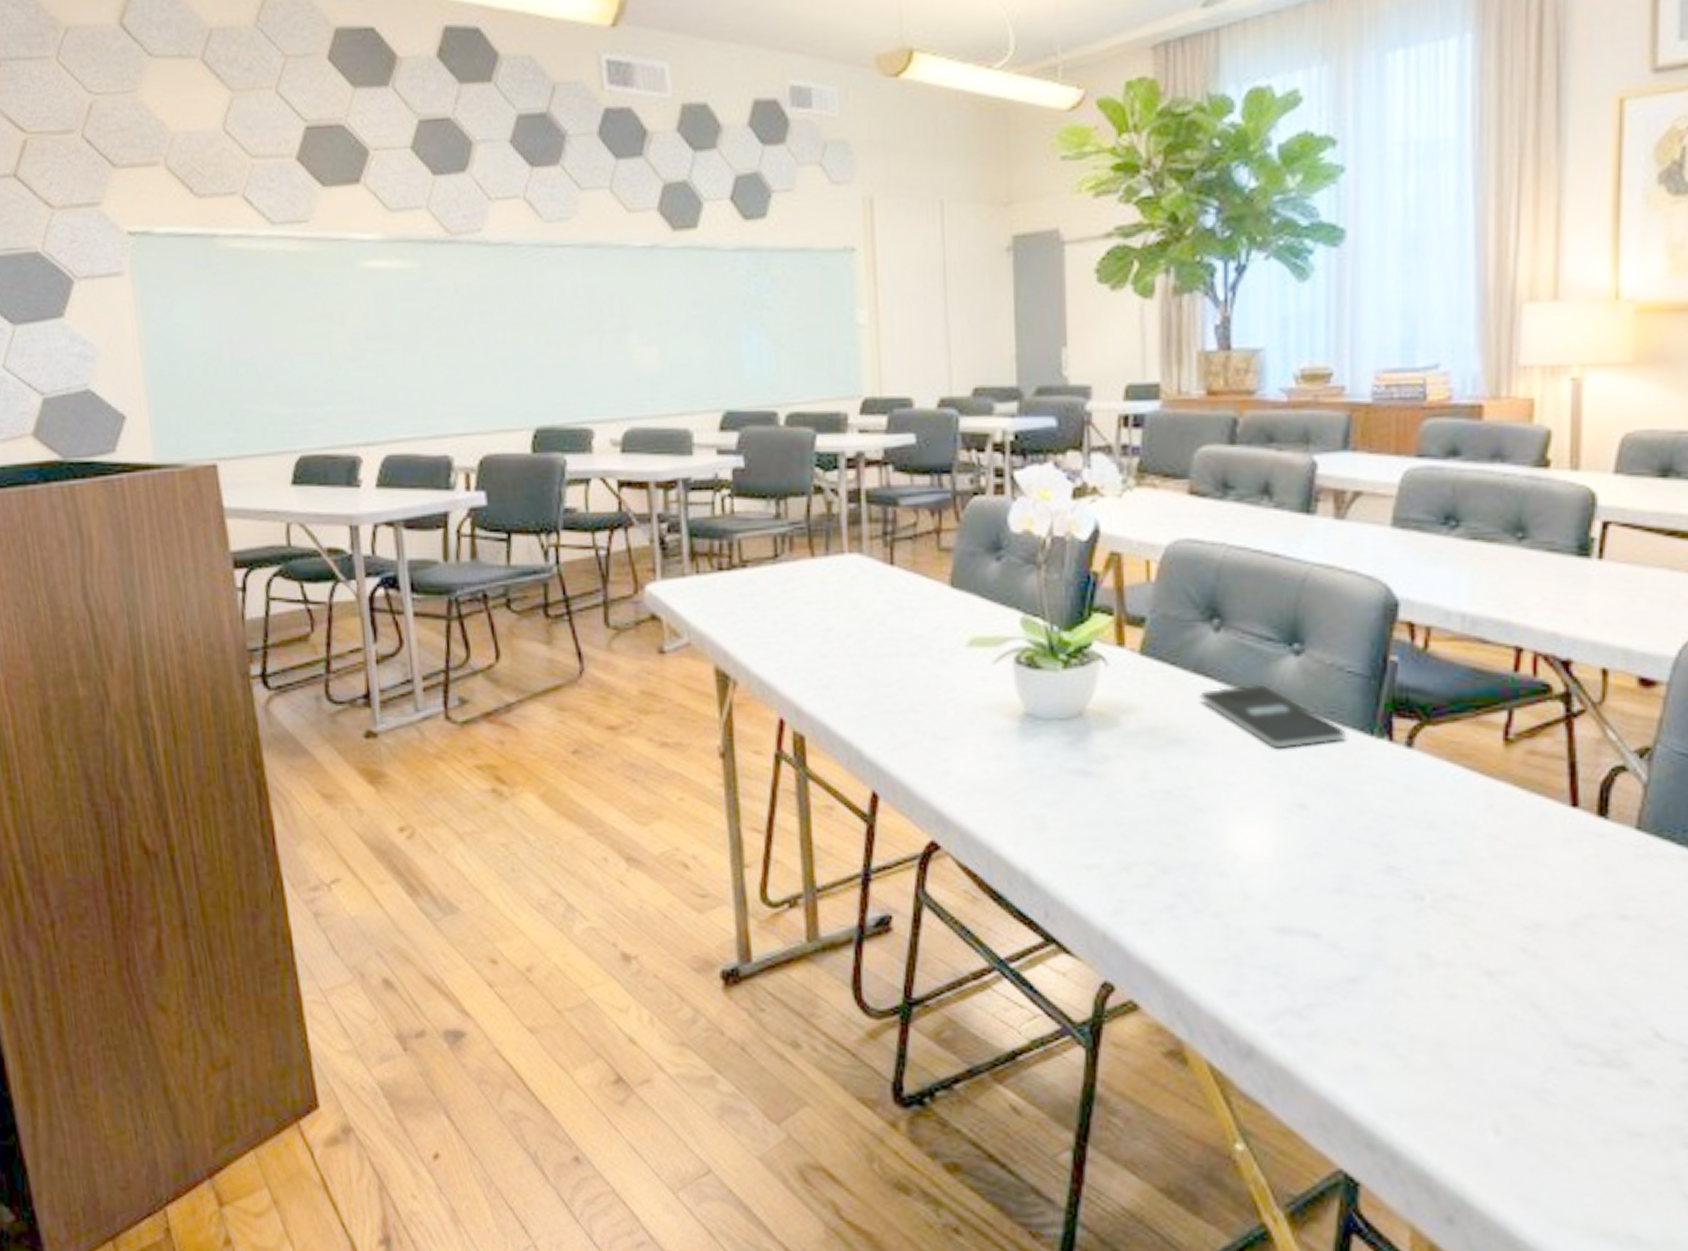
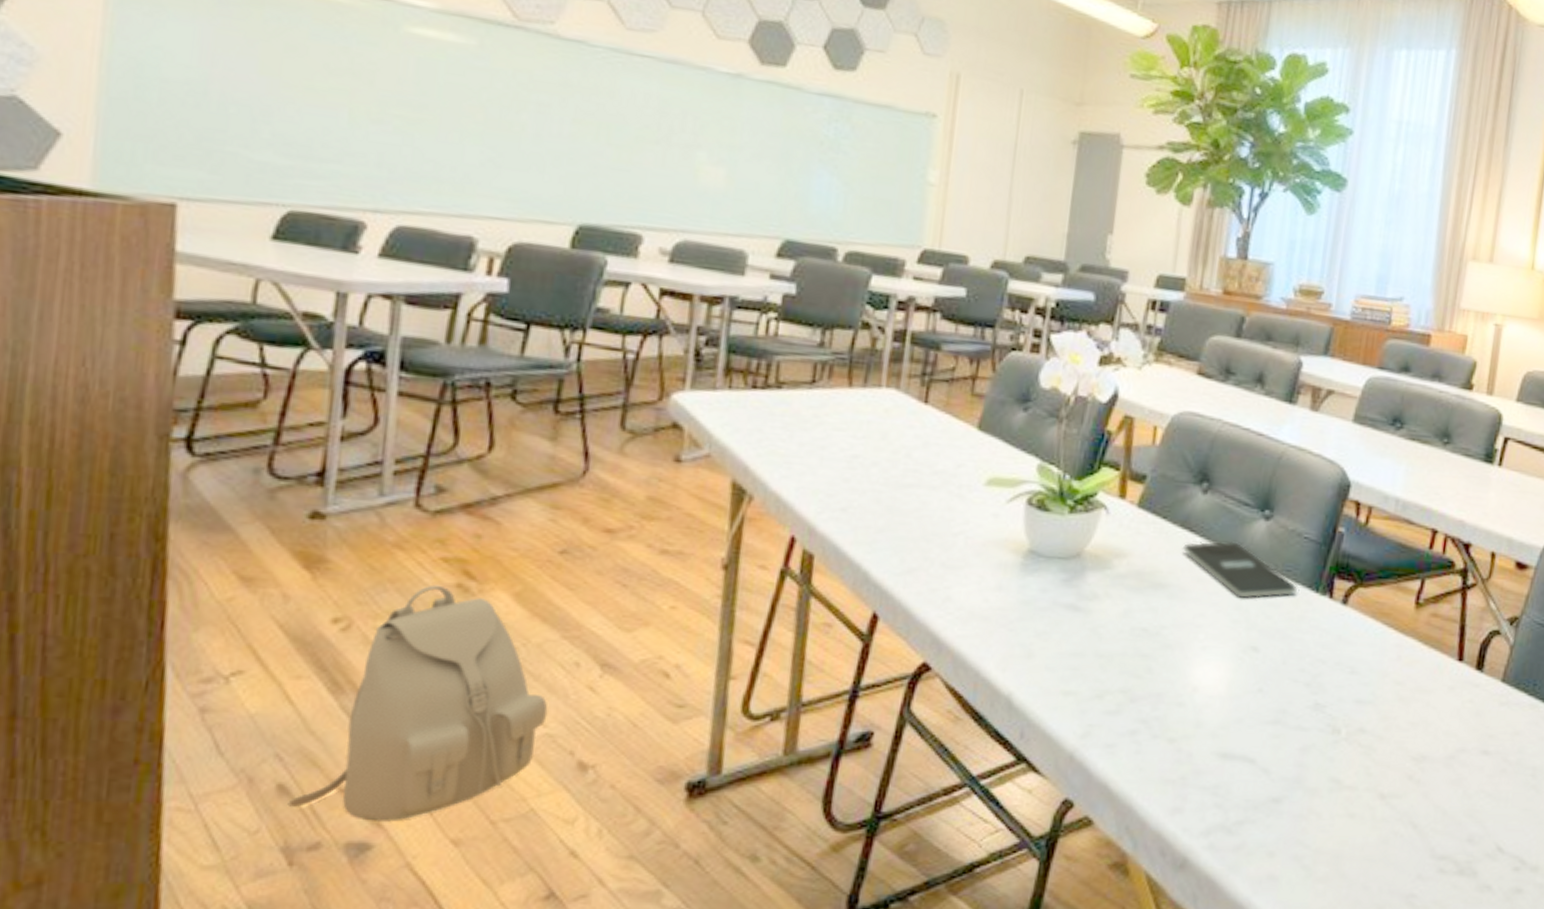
backpack: none [393,791,588,1011] -> present [287,584,548,821]

